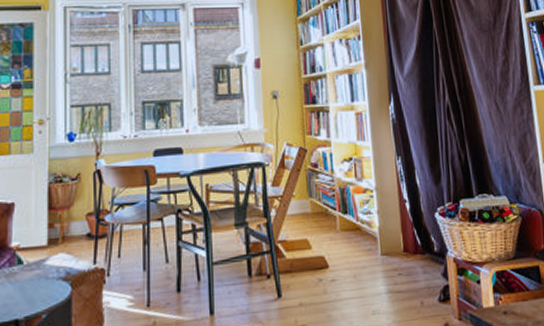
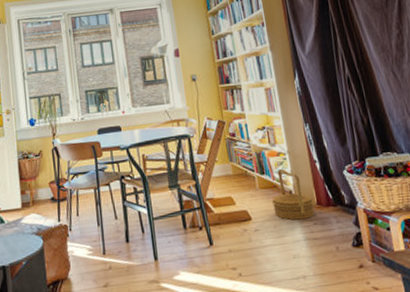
basket: none [353,208,400,269] -> present [271,169,315,220]

